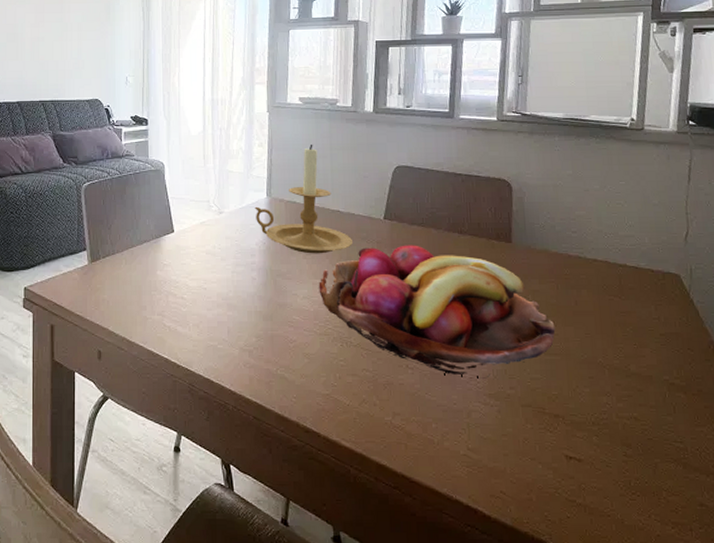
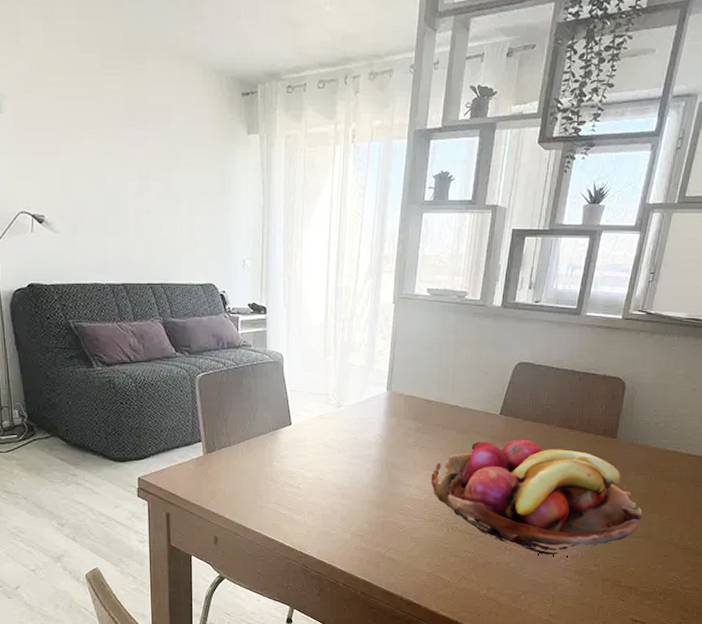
candle holder: present [254,145,352,254] -> none [374,339,467,447]

